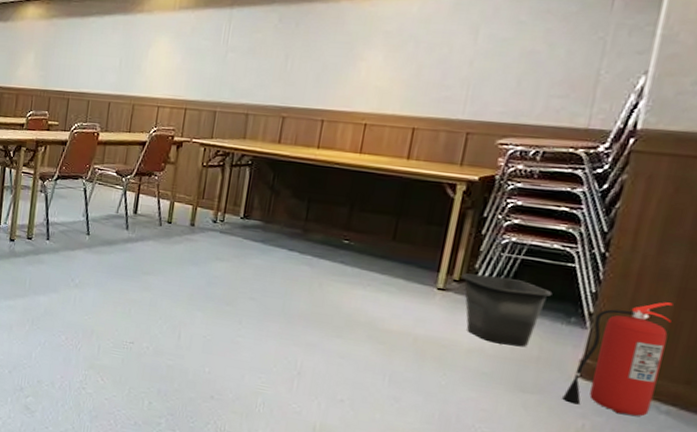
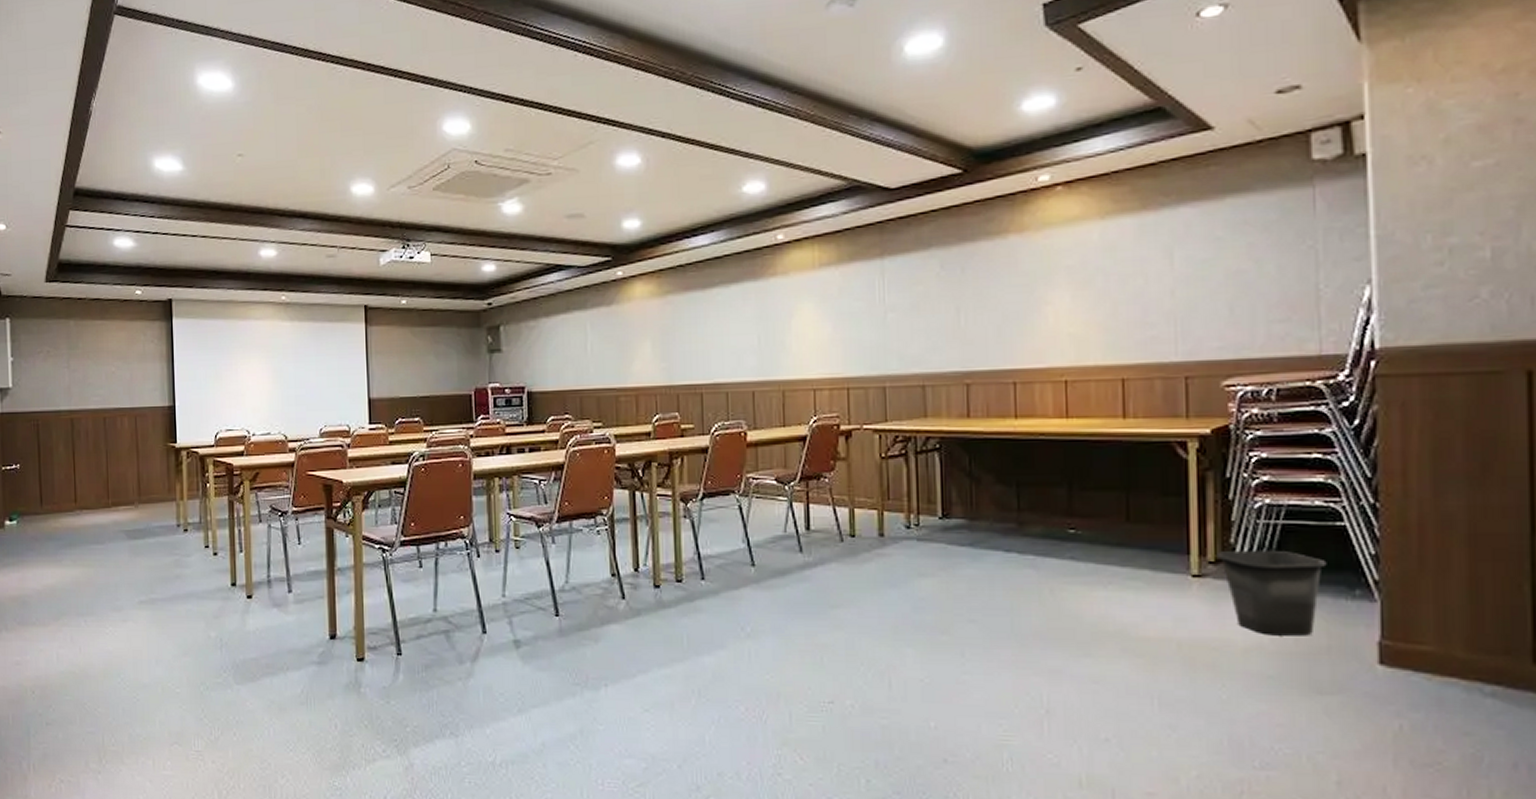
fire extinguisher: present [562,302,673,417] -> none [1369,555,1472,704]

